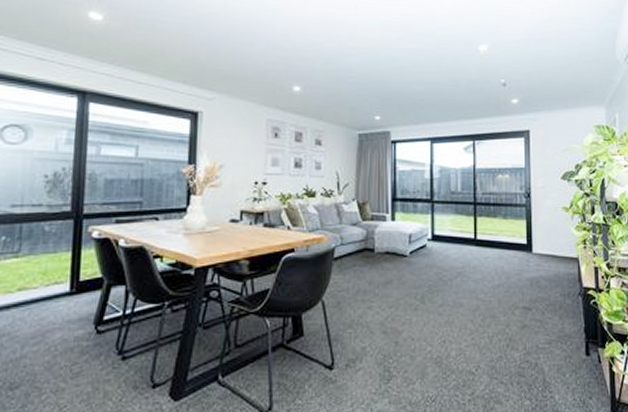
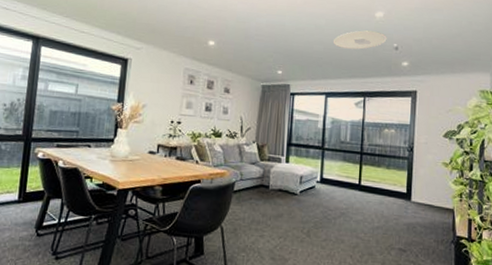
ceiling light: none [436,66,493,88] -> present [334,30,387,50]

